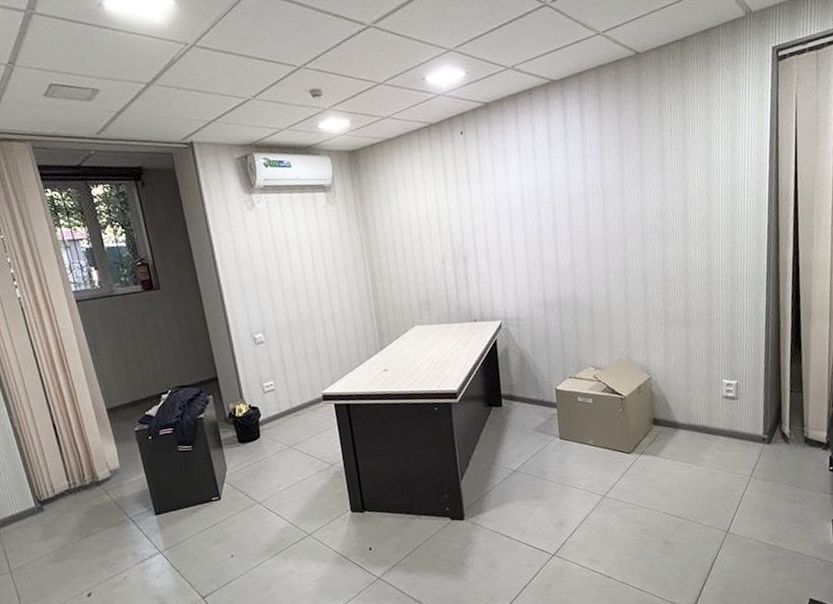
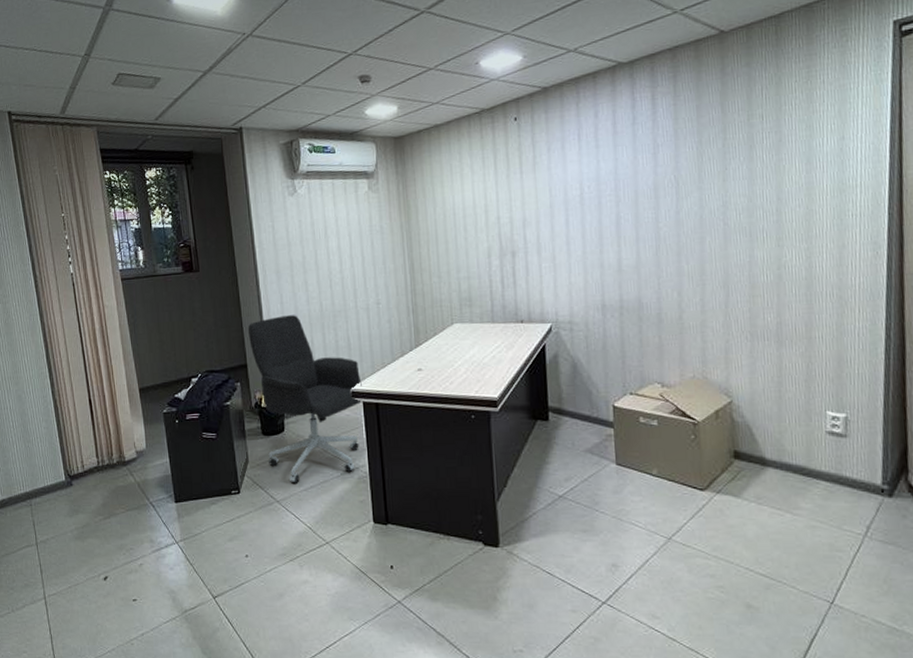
office chair: none [215,326,334,485] -> present [247,315,362,483]

